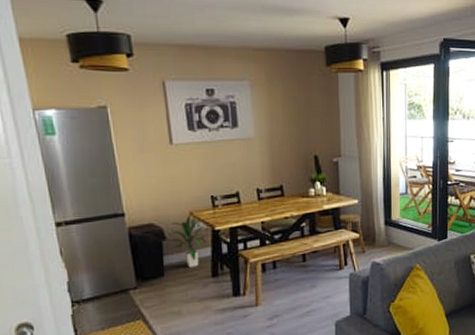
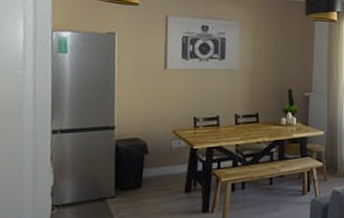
indoor plant: present [168,214,209,268] -> none [149,132,186,182]

